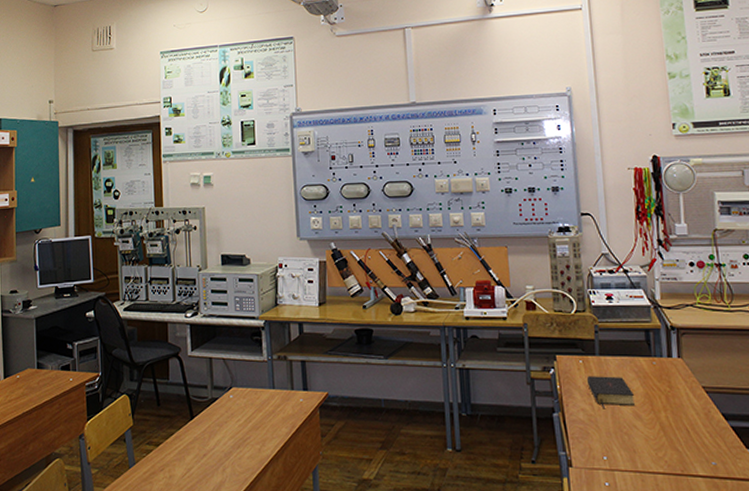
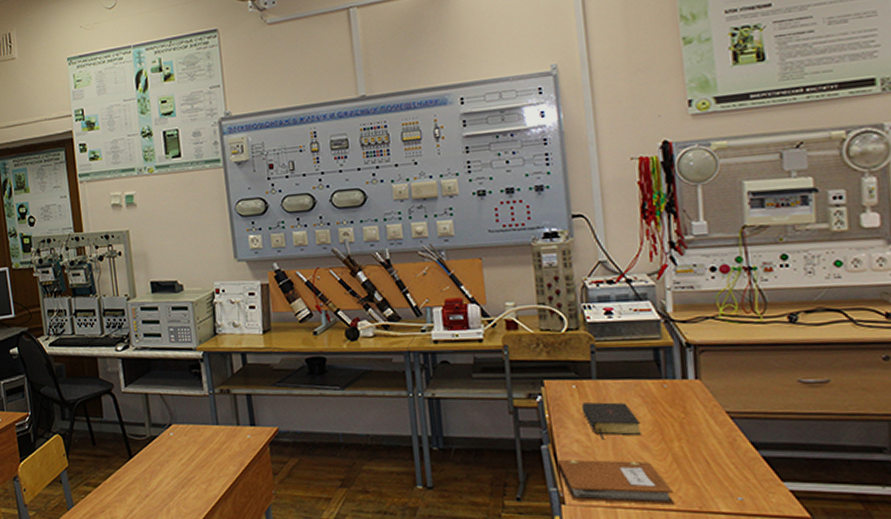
notebook: none [566,426,662,468] -> present [557,459,675,504]

